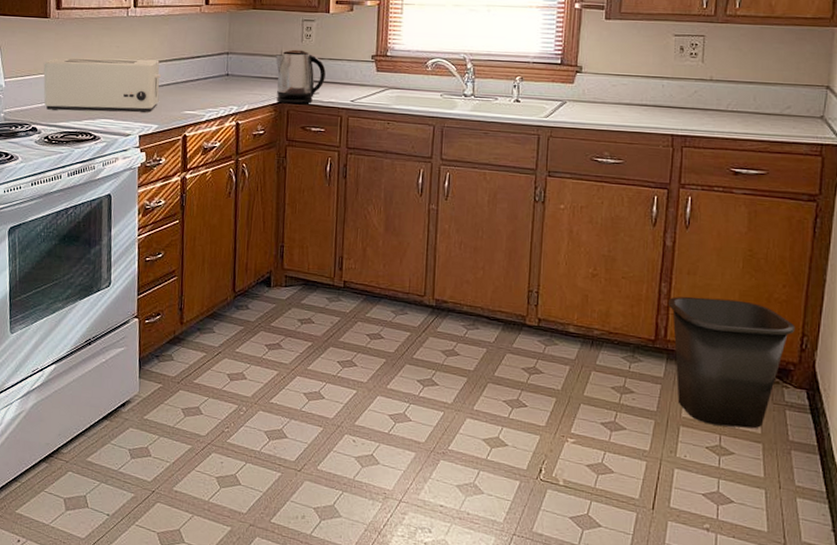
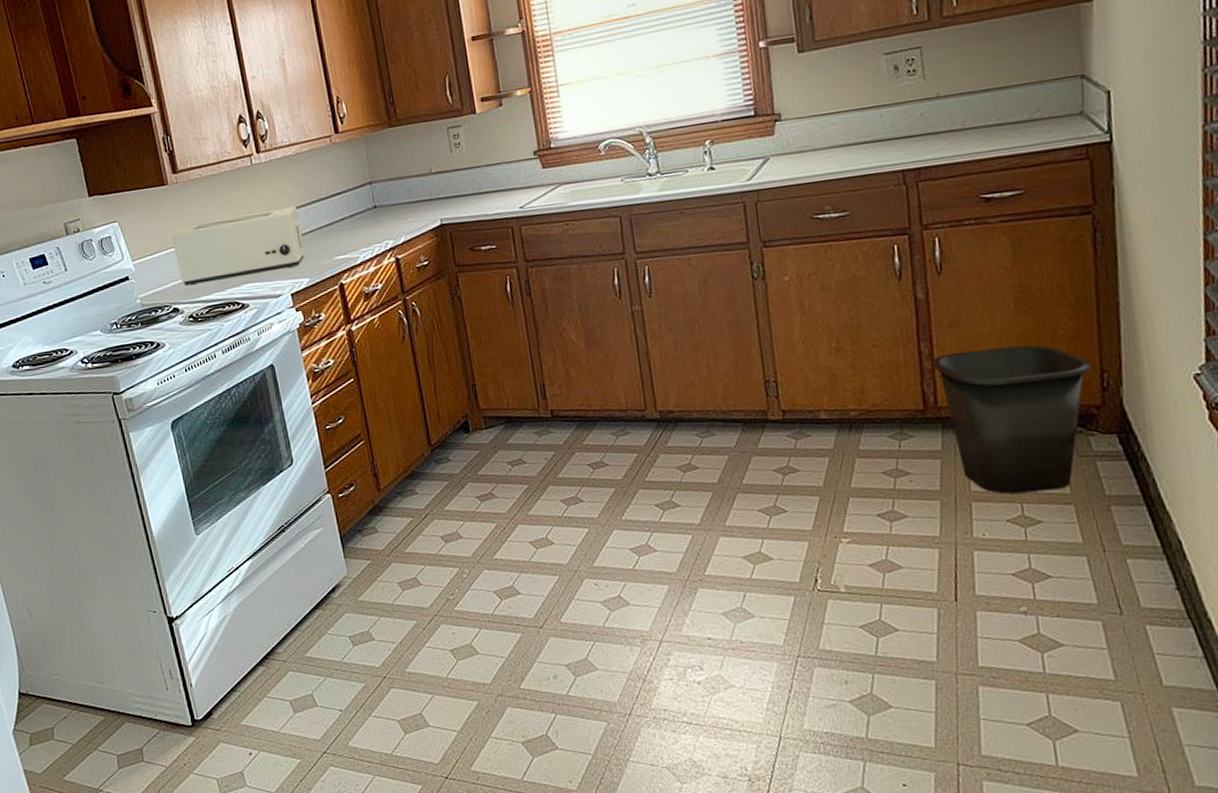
kettle: present [276,49,326,105] -> none [425,161,486,227]

